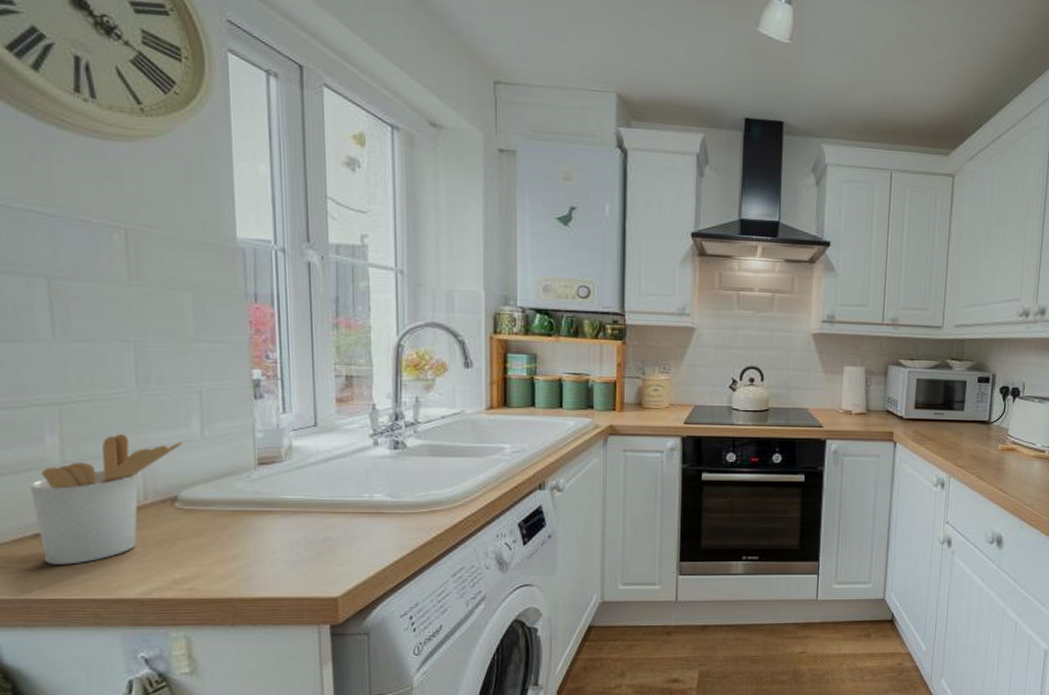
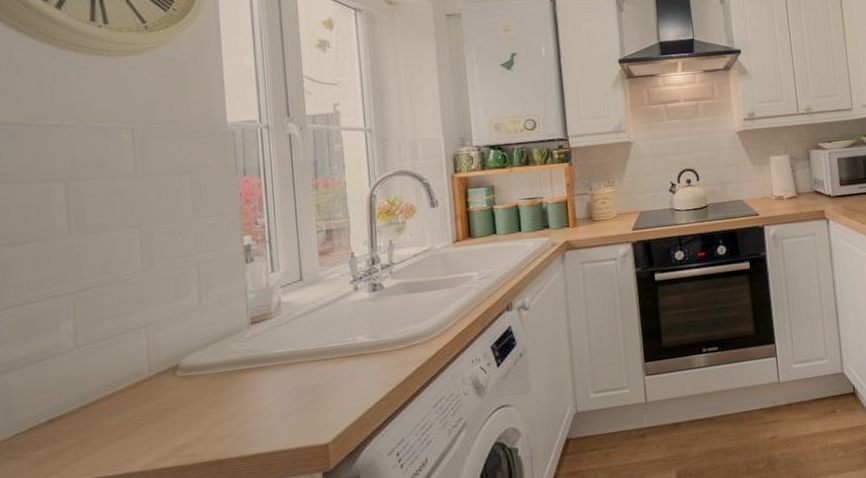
utensil holder: present [29,434,182,565] -> none [45,312,183,448]

